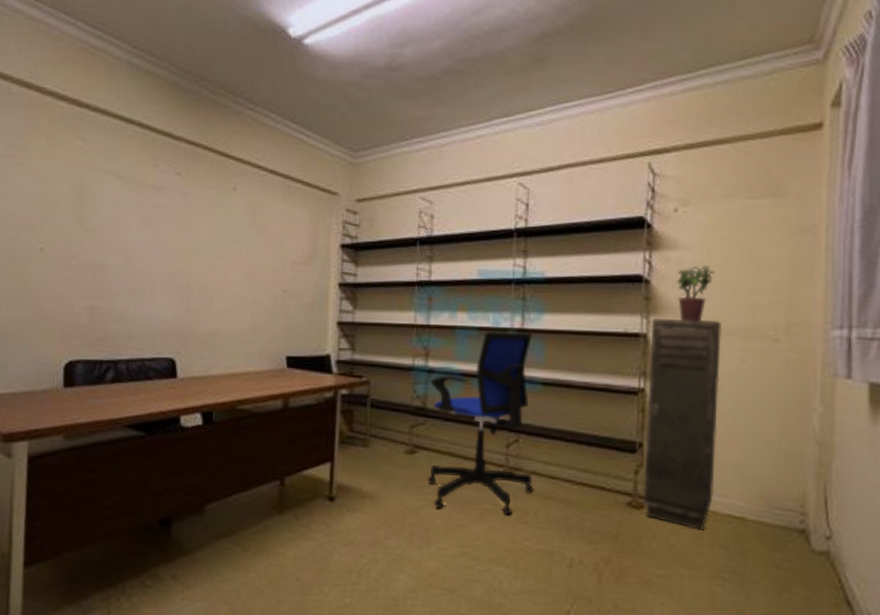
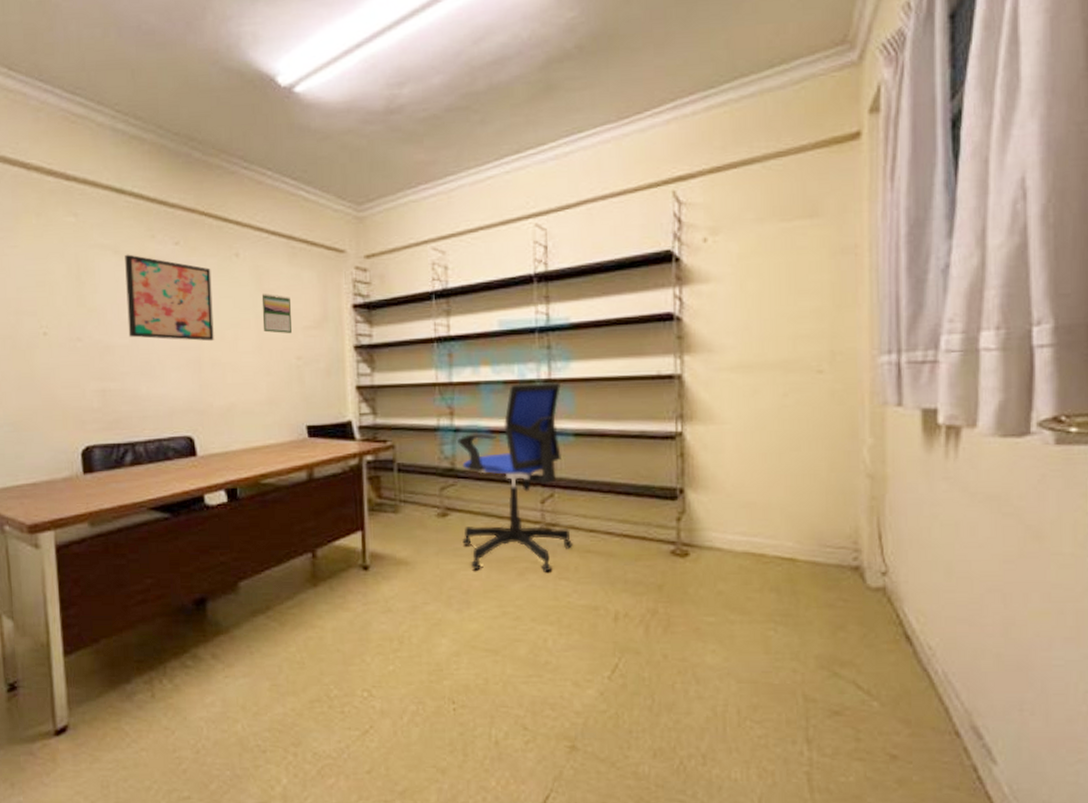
wall art: none [122,180,209,269] -> present [125,254,214,342]
calendar: none [253,228,282,268] -> present [261,294,292,334]
storage cabinet: present [642,319,723,530] -> none [685,355,762,575]
potted plant: present [677,265,715,322] -> none [710,297,750,358]

